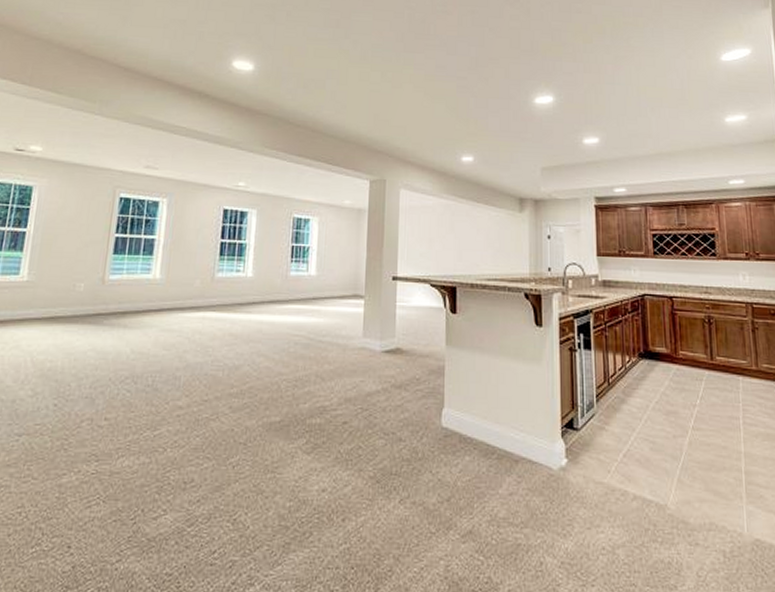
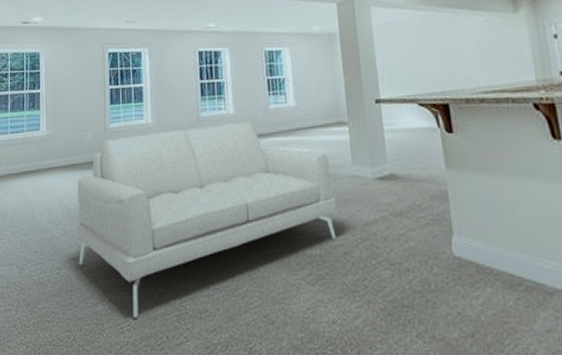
sofa: none [46,287,343,490] -> present [76,122,338,318]

